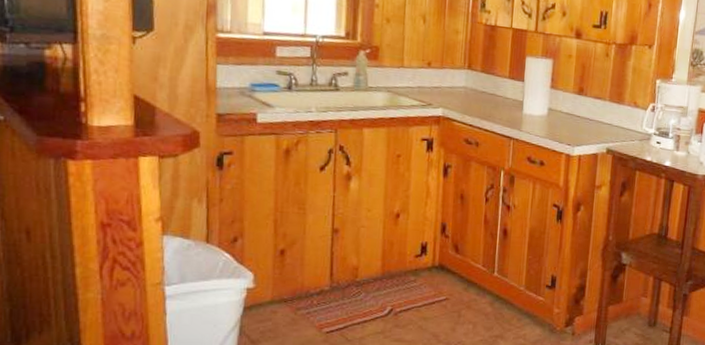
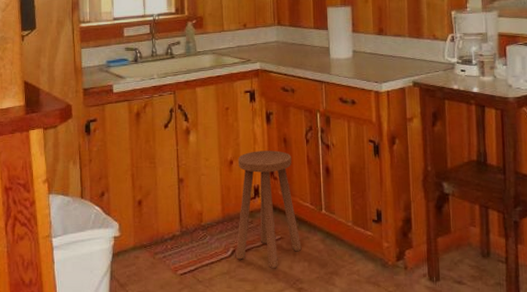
stool: none [392,205,468,329] -> present [235,150,302,268]

